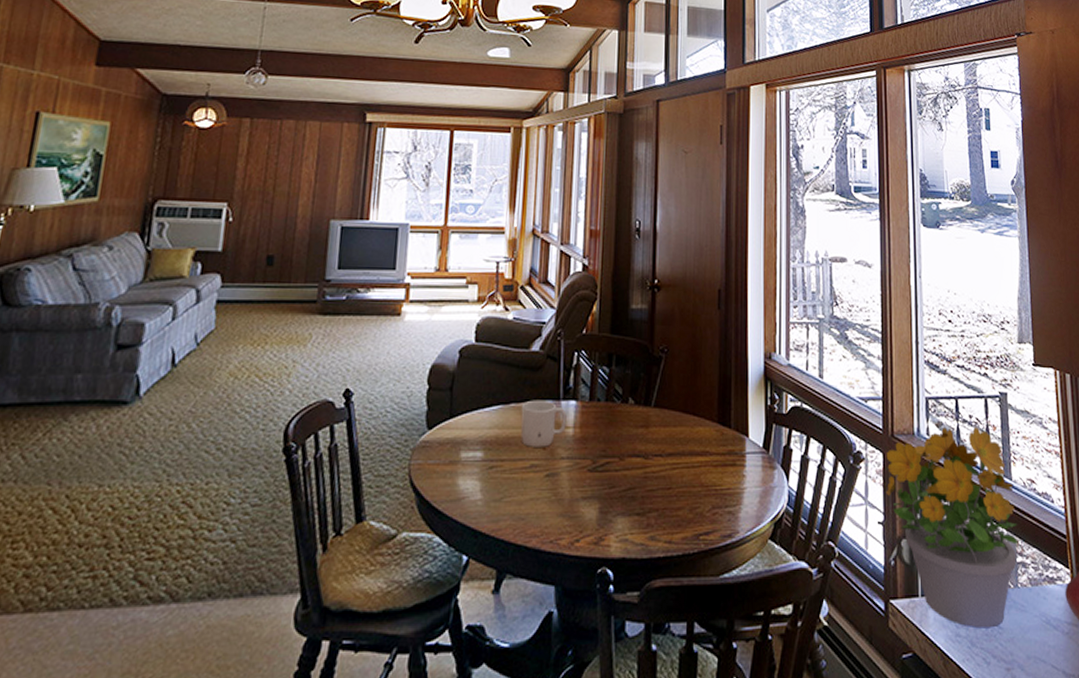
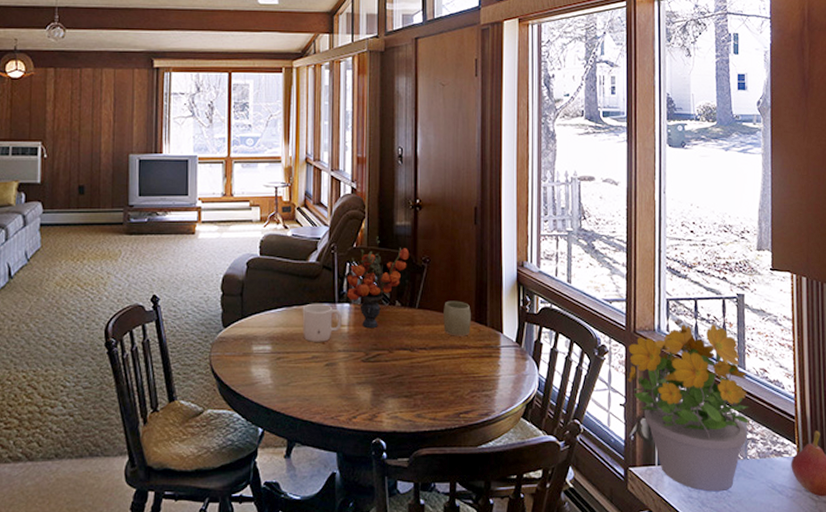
bouquet: none [573,321,646,430] -> present [346,236,410,328]
mug: none [682,398,714,441] -> present [443,301,472,336]

